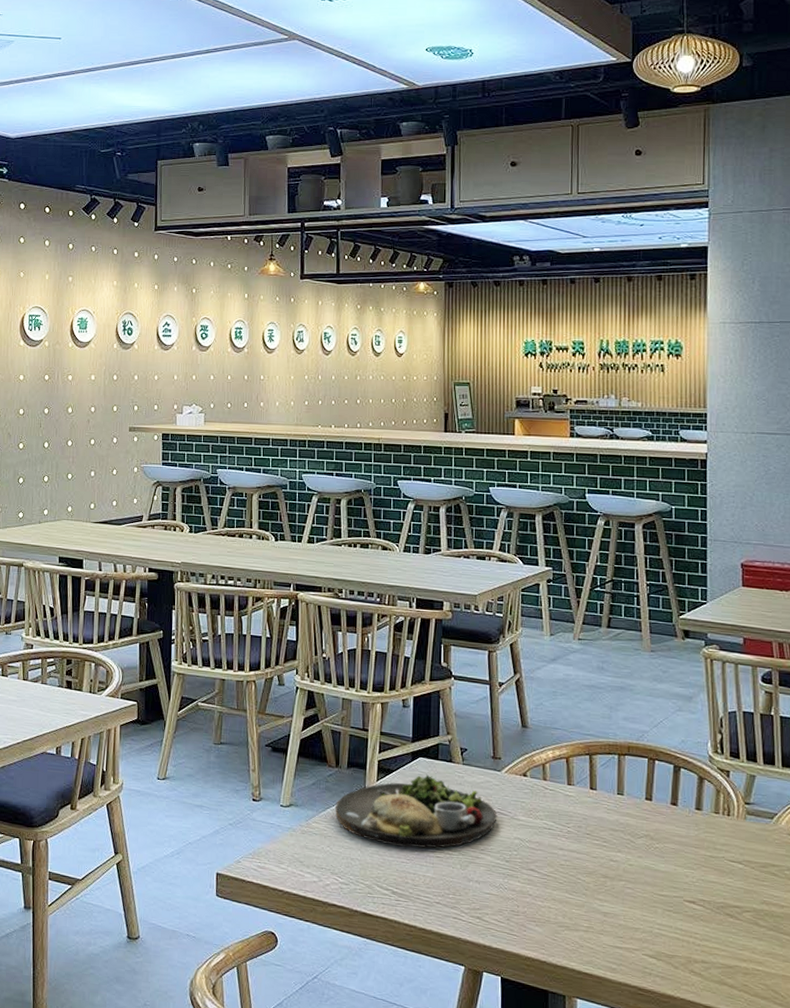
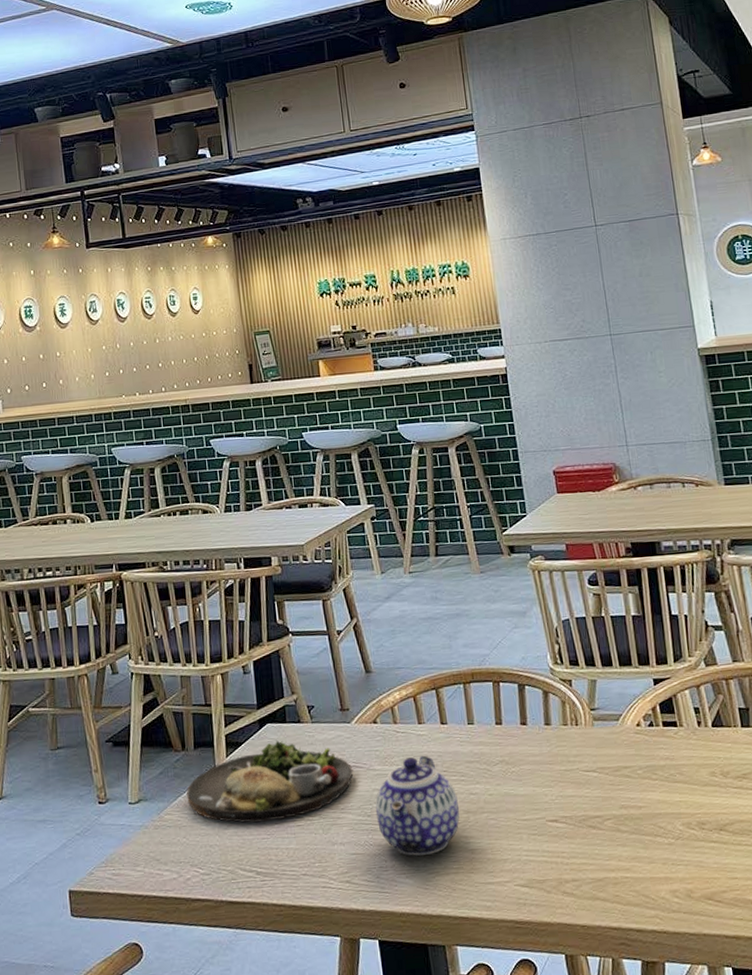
teapot: none [514,814,597,910] -> present [375,755,460,857]

